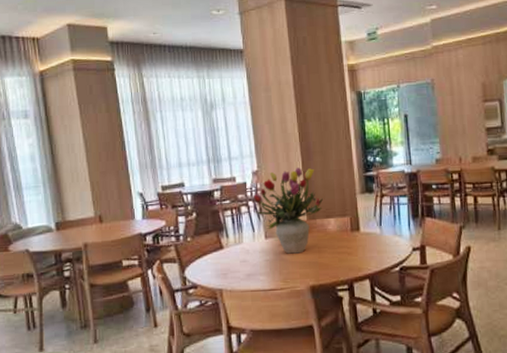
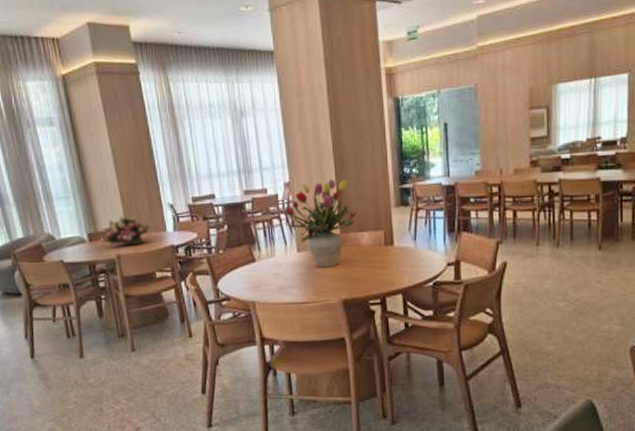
flower arrangement: none [67,204,119,234] -> present [99,215,150,246]

